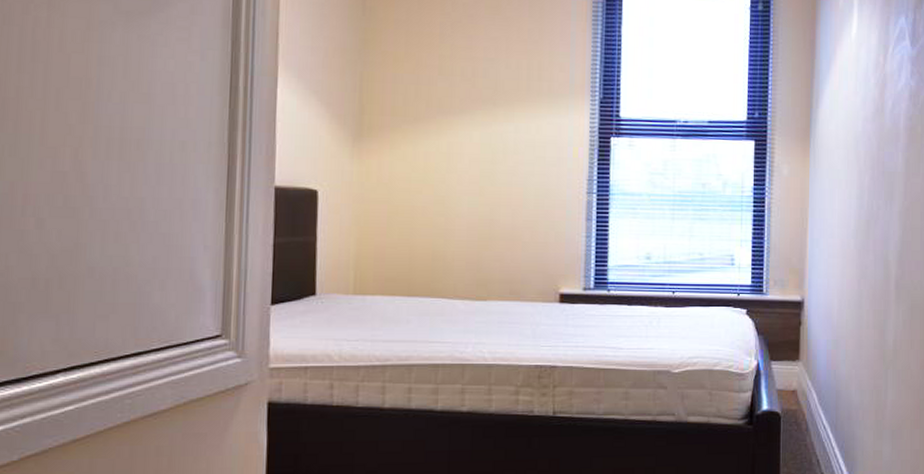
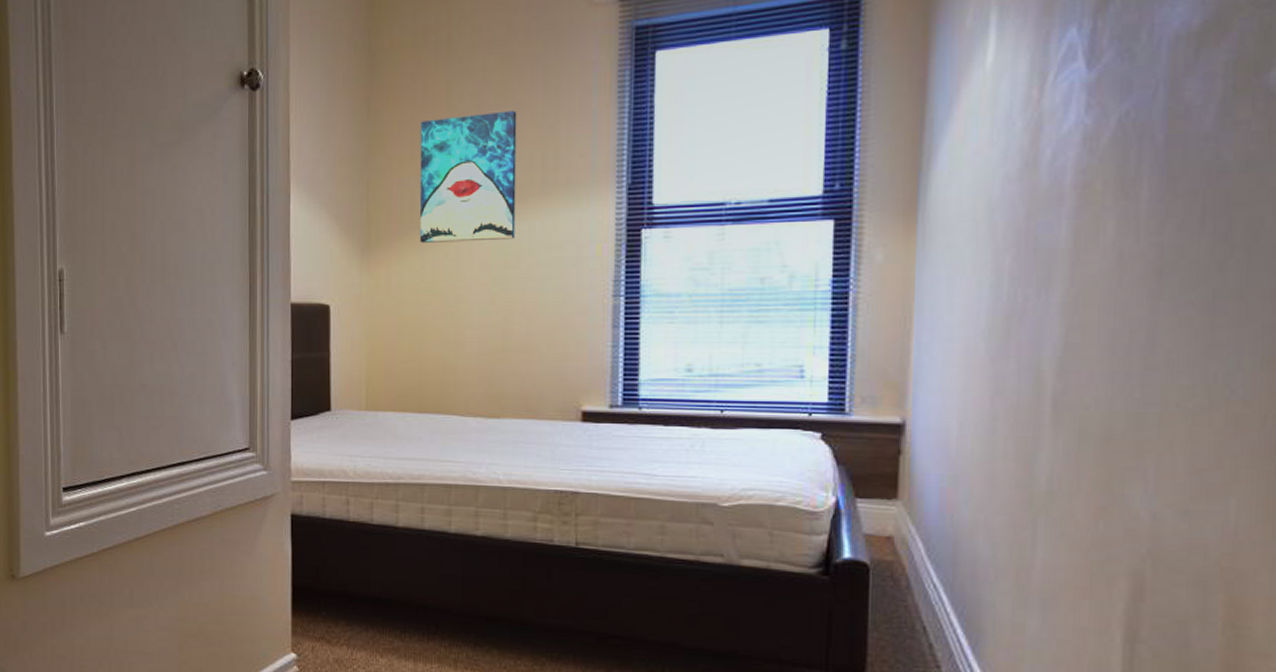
wall art: none [413,22,506,138] -> present [419,110,517,243]

